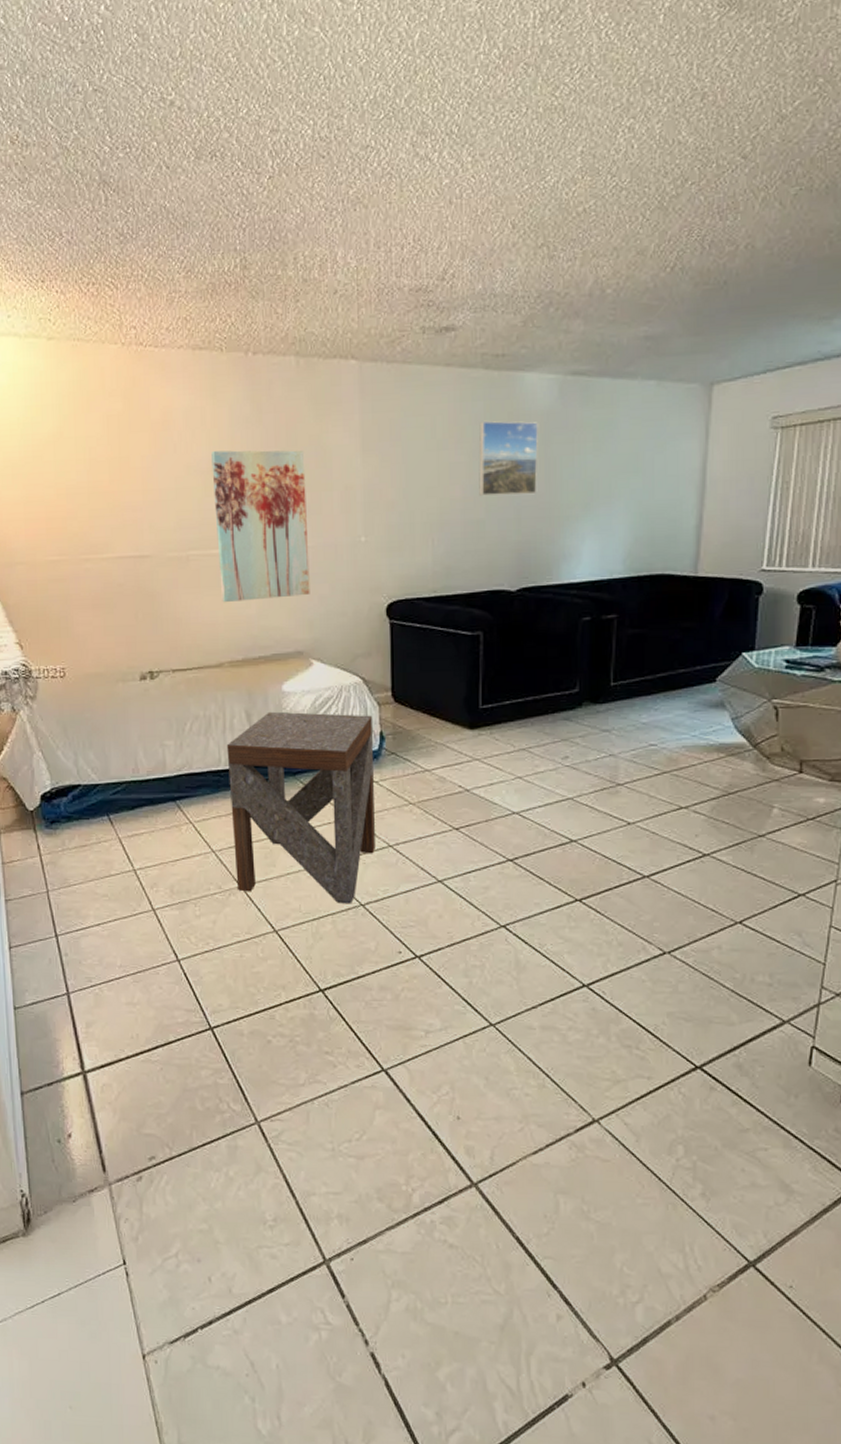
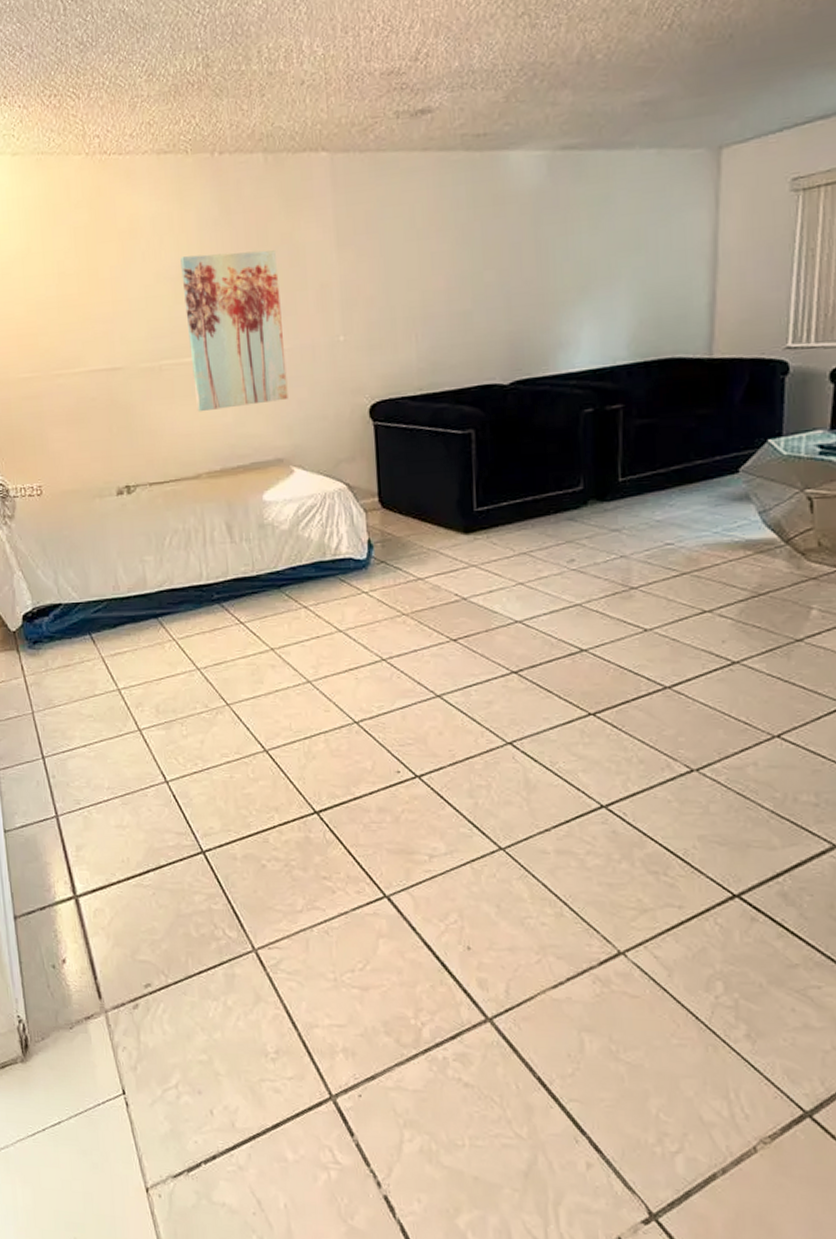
side table: present [226,711,375,904] -> none [207,522,368,722]
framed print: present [479,421,539,496] -> none [462,203,528,285]

